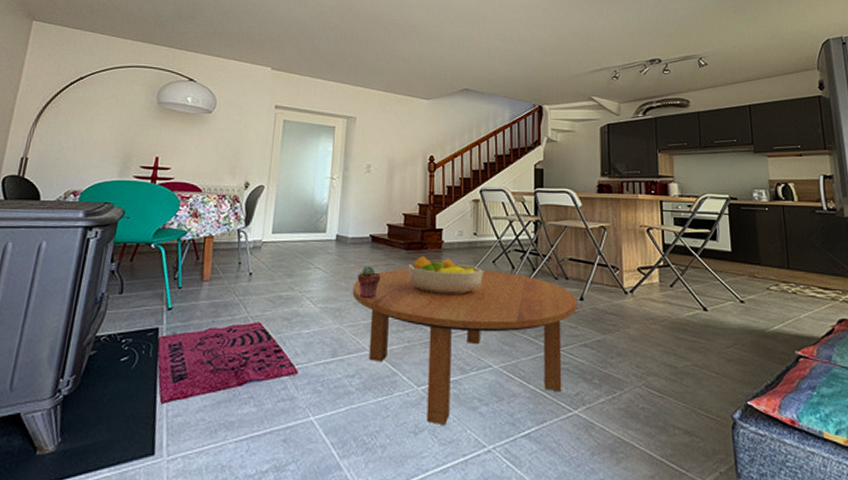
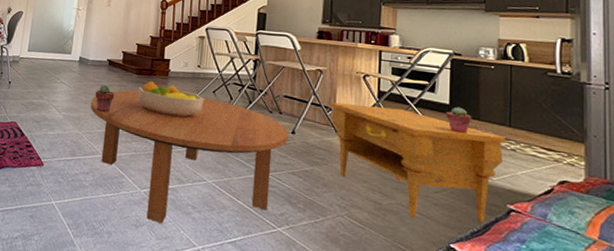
nightstand: none [618,260,787,379] -> present [331,102,506,223]
potted succulent: none [729,253,754,281] -> present [446,106,472,134]

